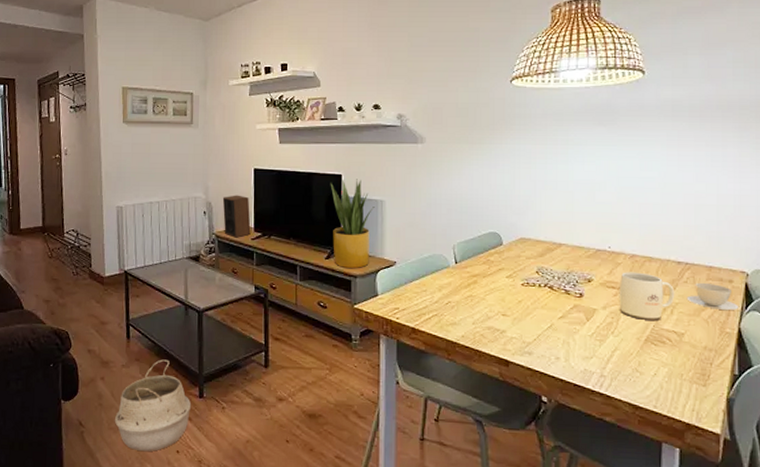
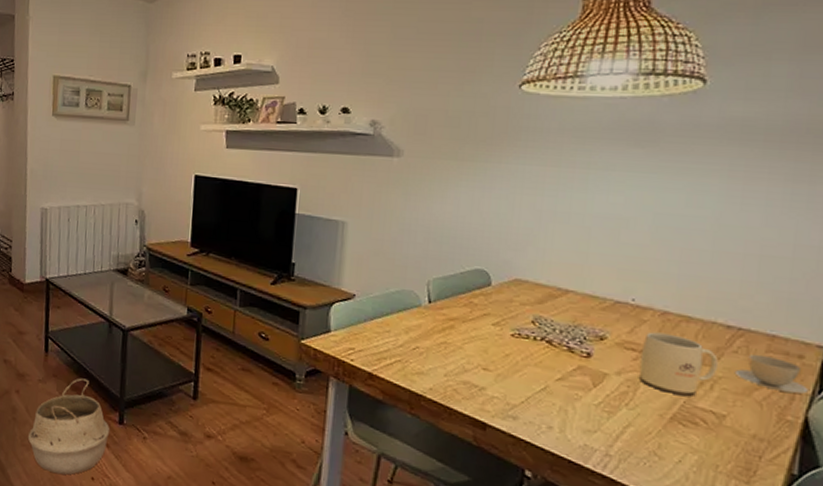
speaker: present [222,195,251,238] -> none [156,203,188,253]
planter: present [330,179,374,269] -> none [280,194,333,299]

